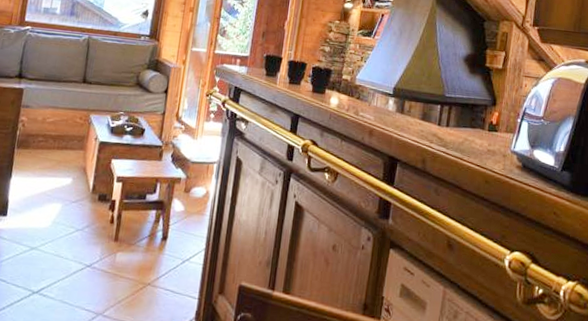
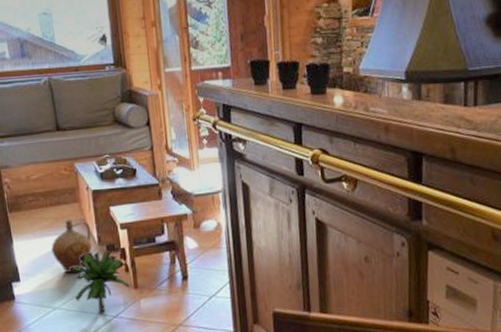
ceramic jug: none [45,164,89,217] -> present [51,219,92,274]
decorative plant: none [55,198,112,259] -> present [69,251,130,312]

